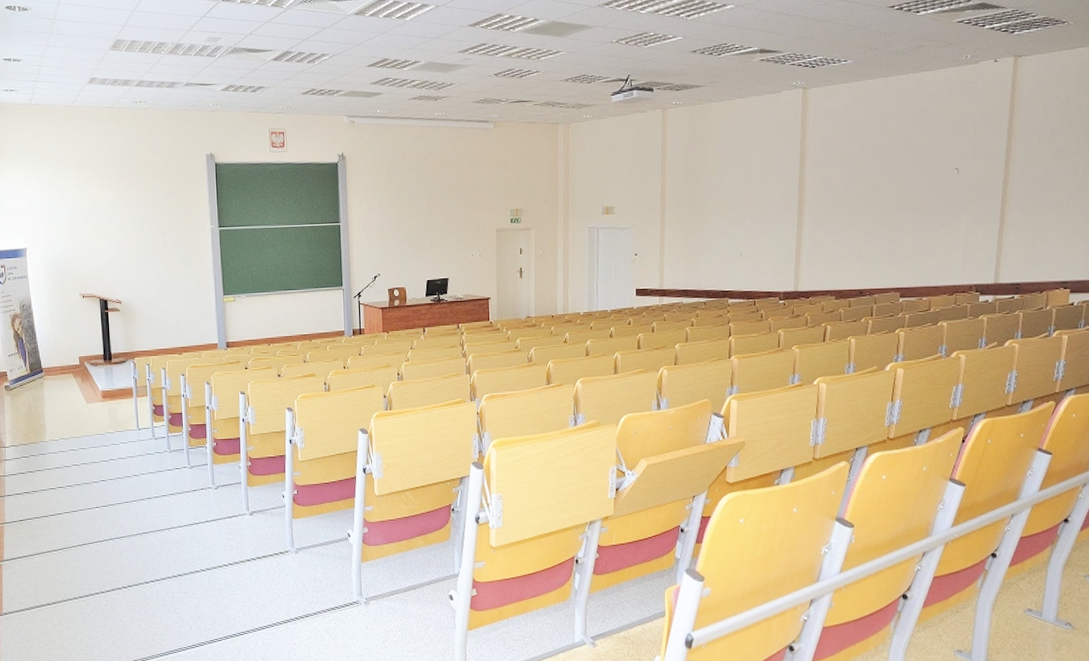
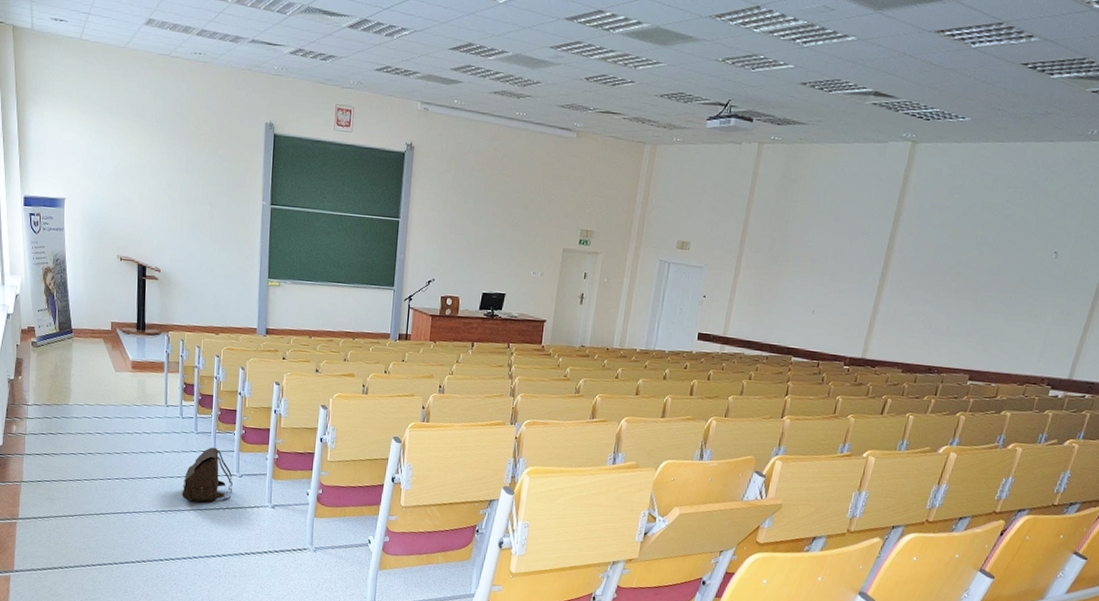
satchel: none [160,463,210,520] -> present [182,447,233,502]

